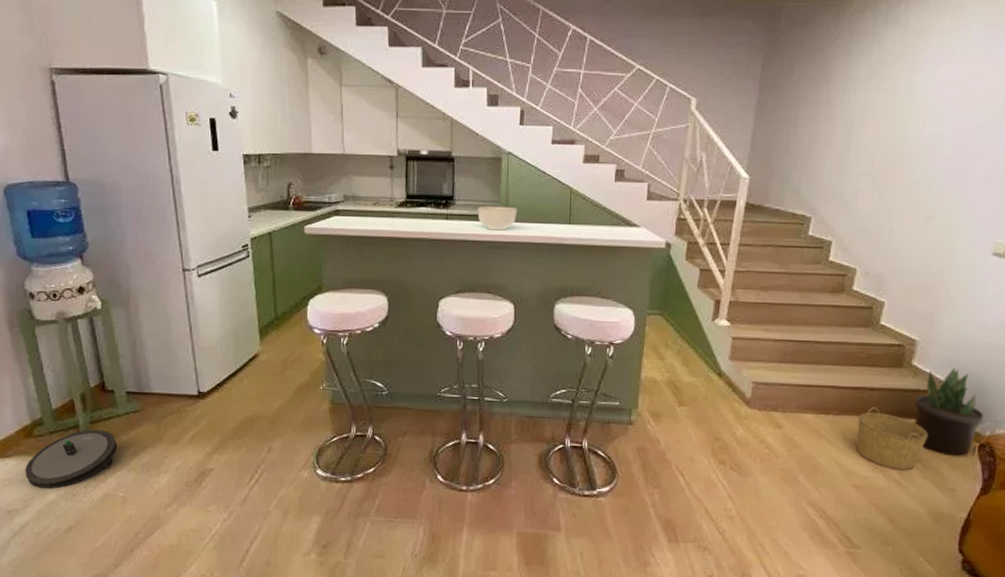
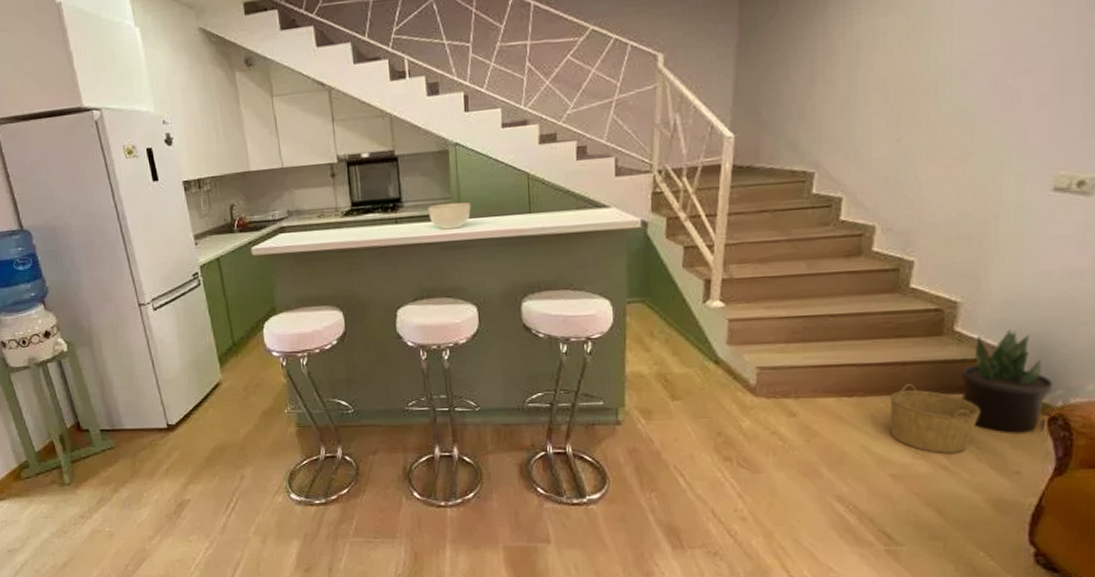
robot vacuum: present [25,429,118,489] -> none [18,468,99,527]

